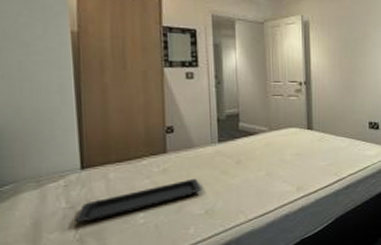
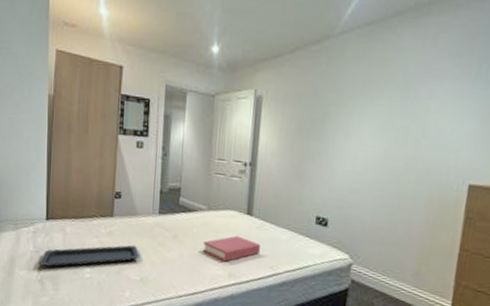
hardback book: none [268,151,324,177] -> present [202,236,261,262]

